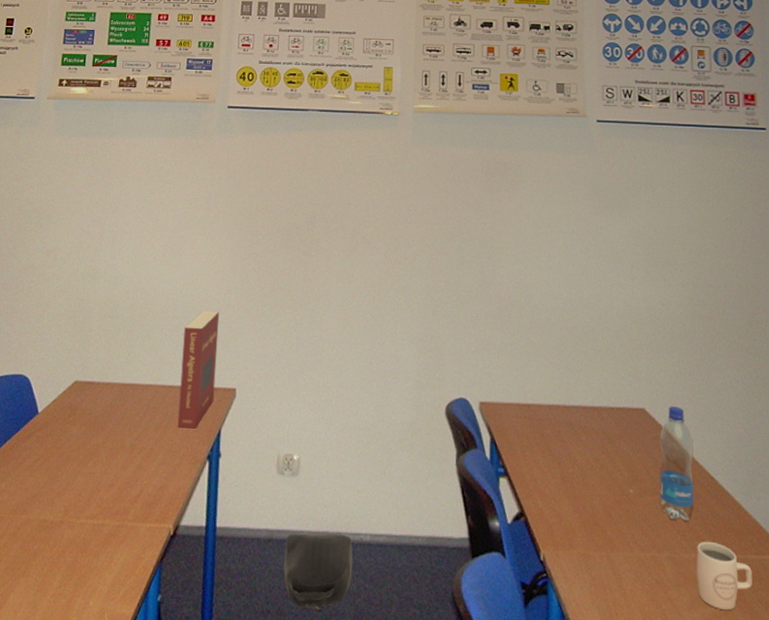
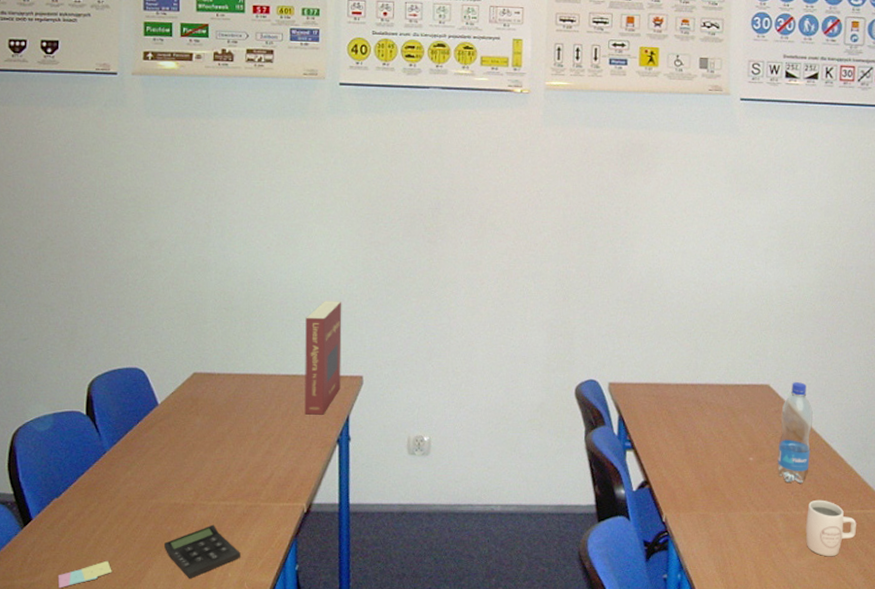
calculator: none [29,545,104,607] -> present [164,524,240,579]
backpack: present [283,533,353,612] -> none [416,505,485,573]

